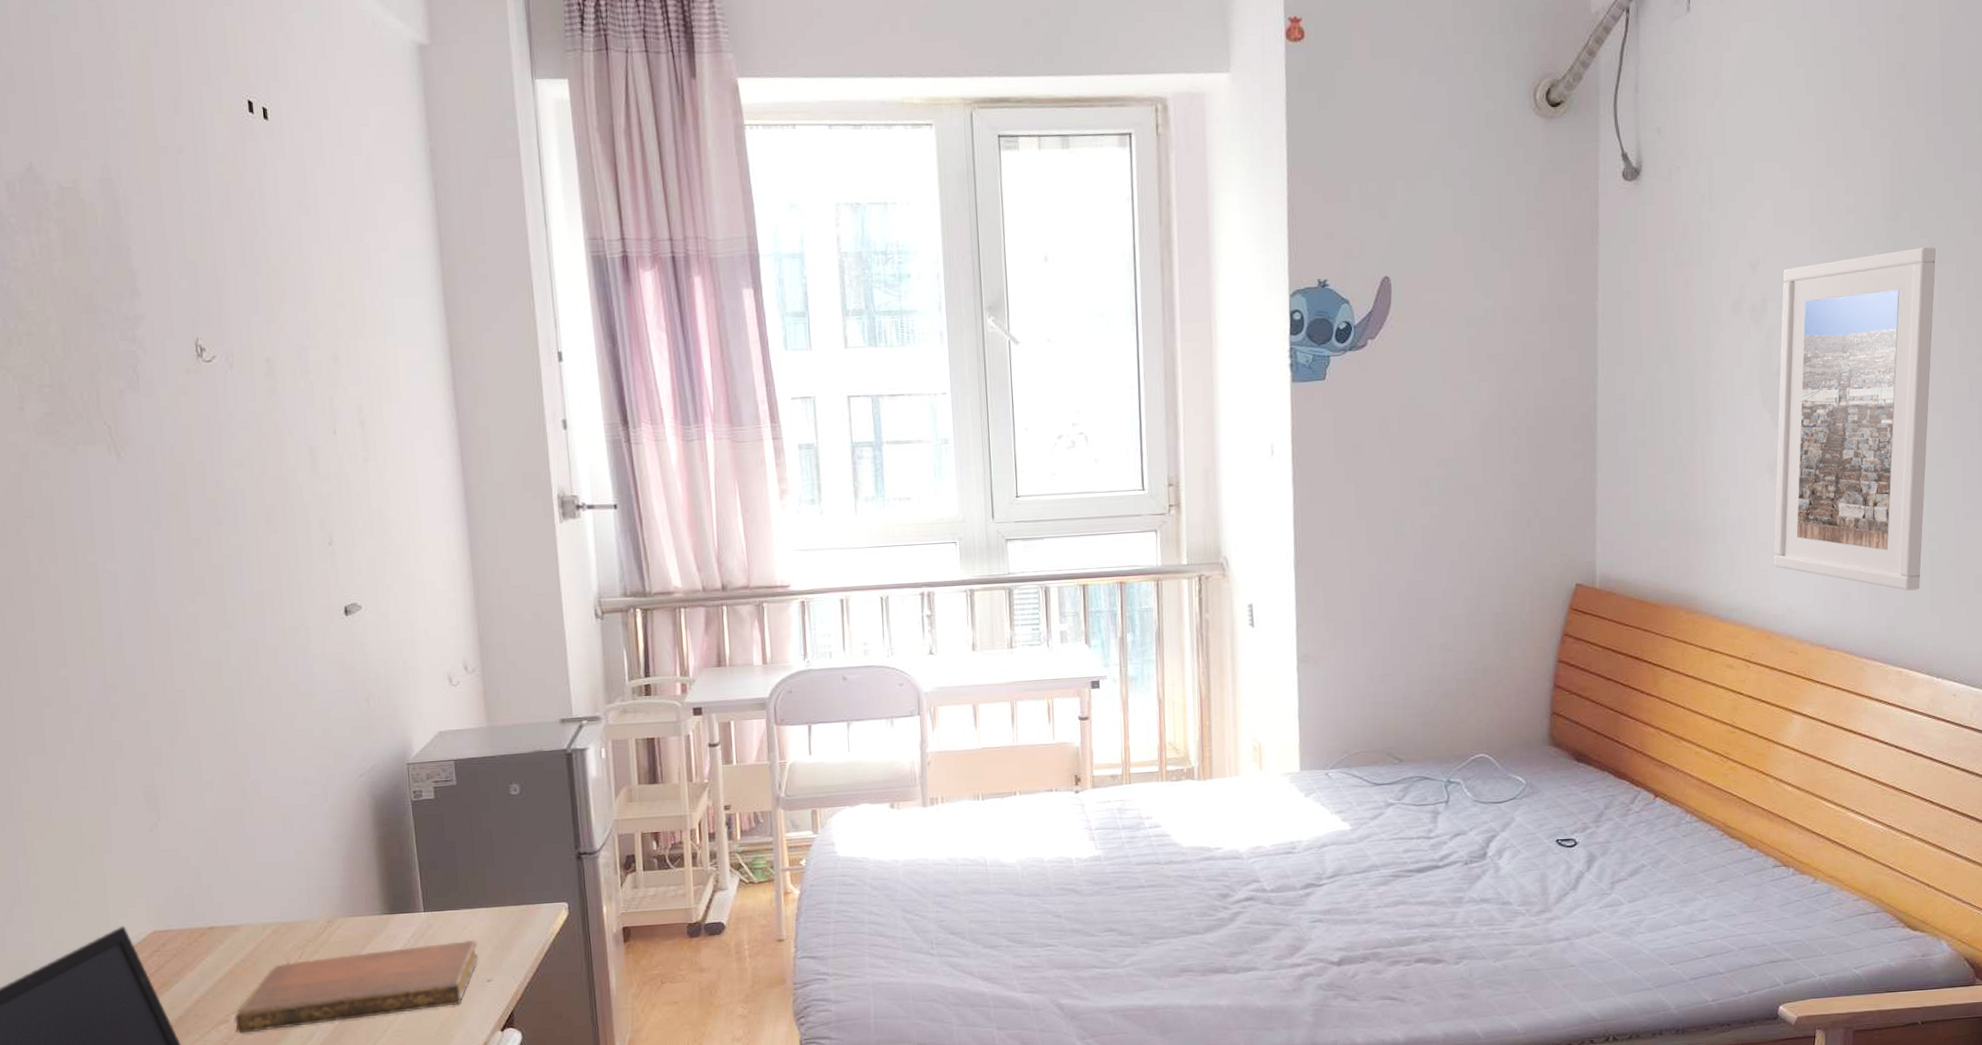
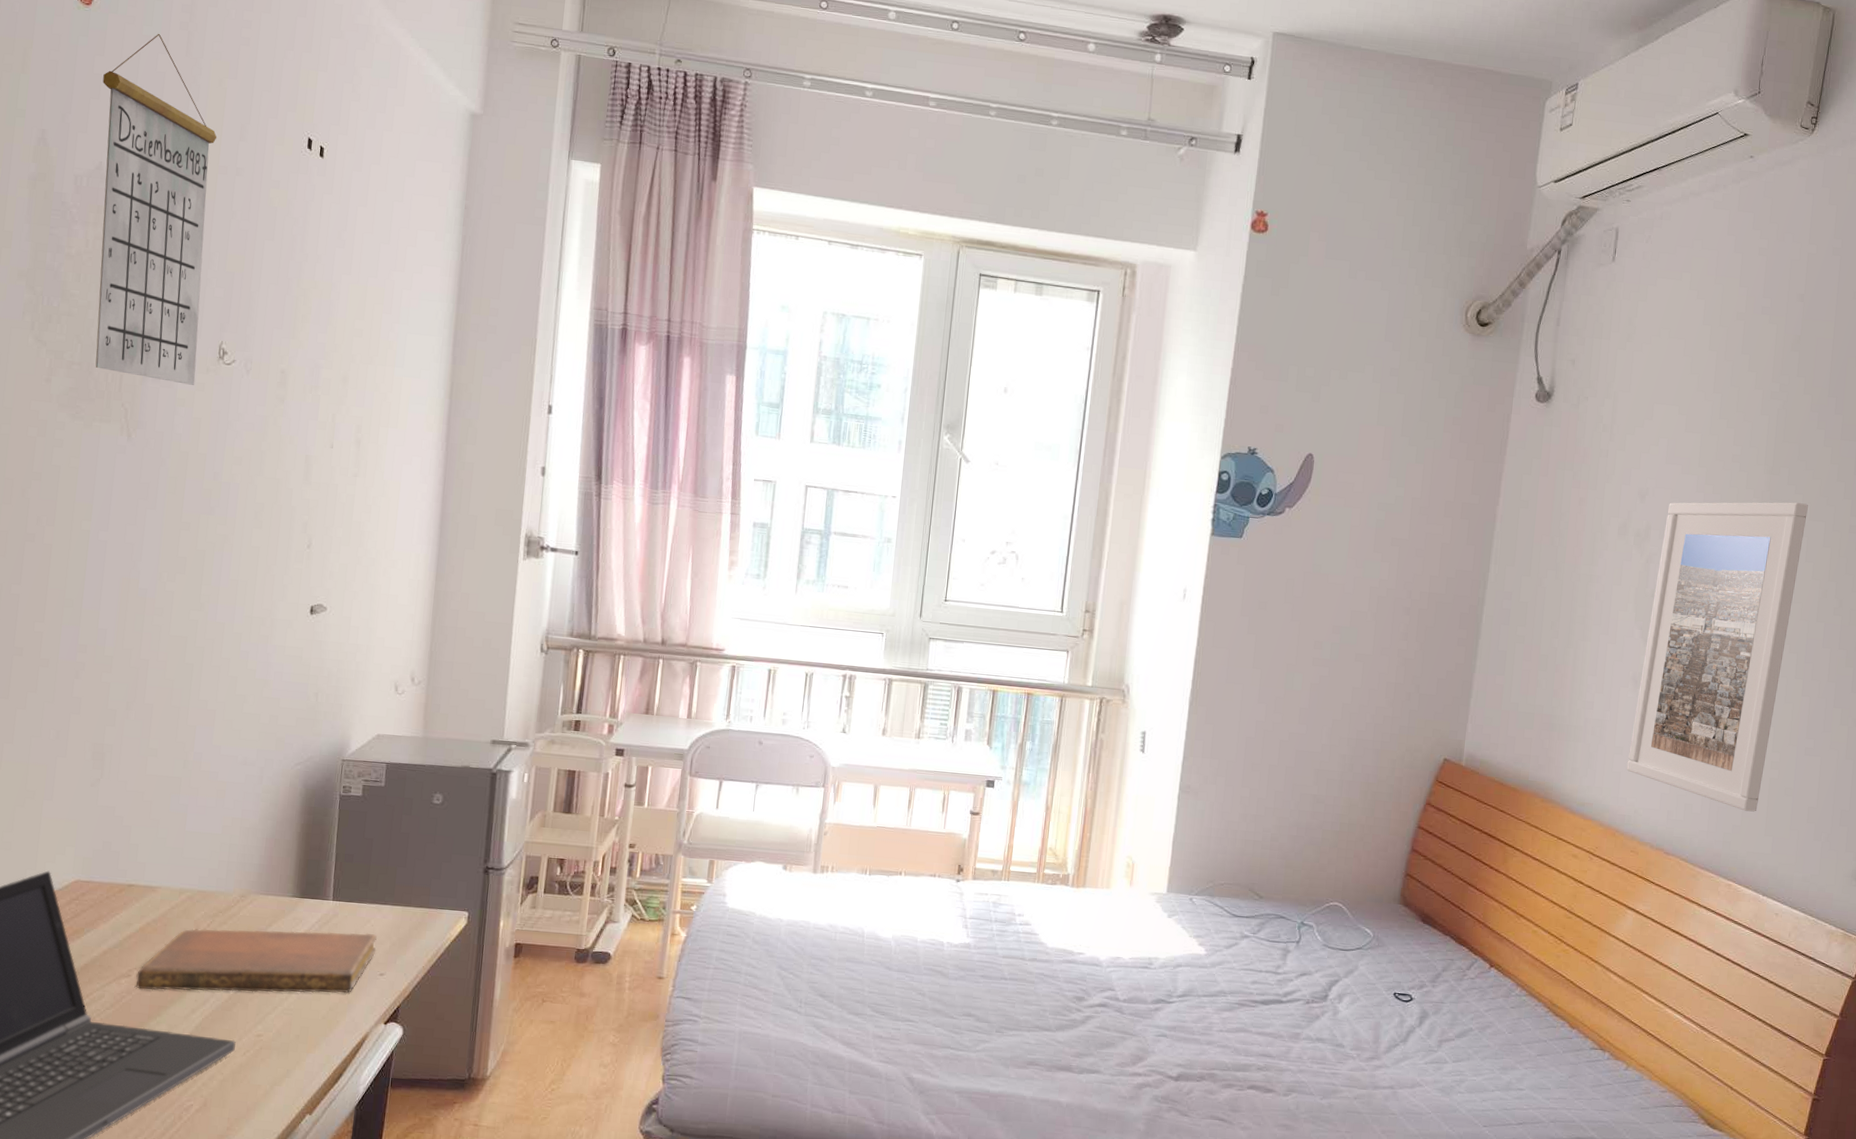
calendar: none [15,11,177,390] -> present [95,34,217,385]

